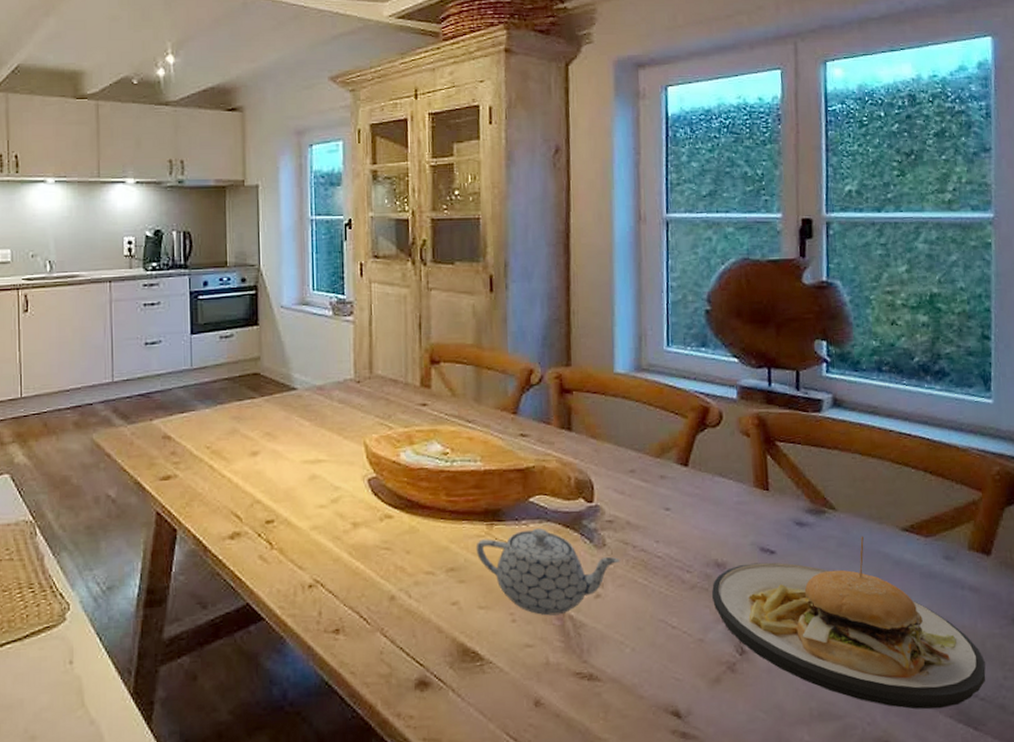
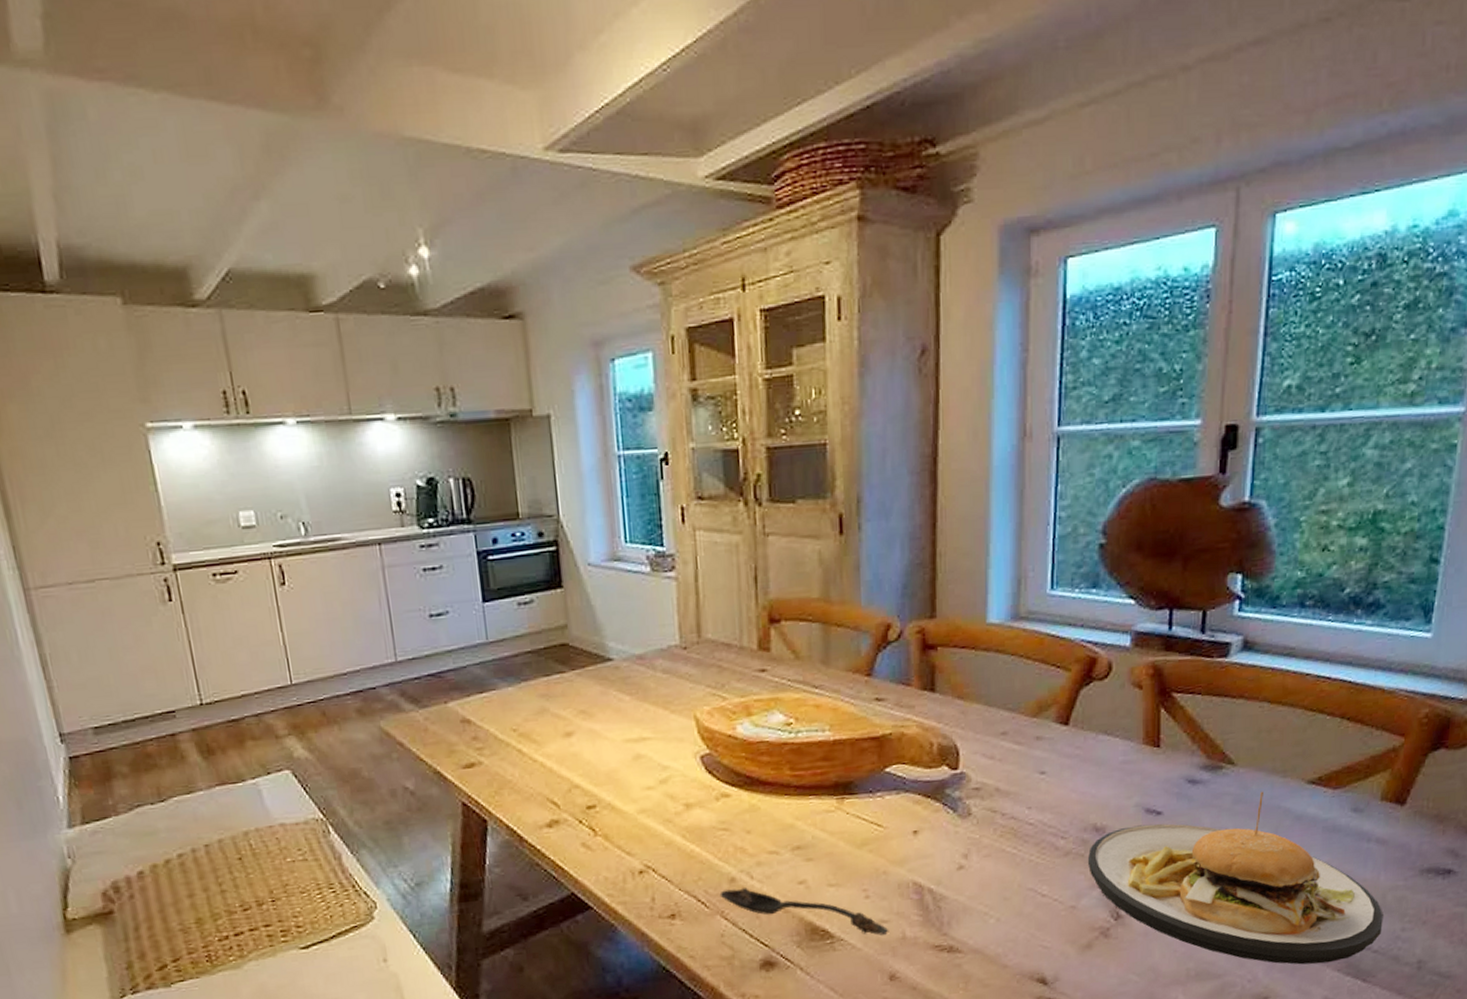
spoon: none [380,606,534,660] -> present [719,888,889,935]
teapot: present [476,527,621,616] -> none [824,799,988,890]

